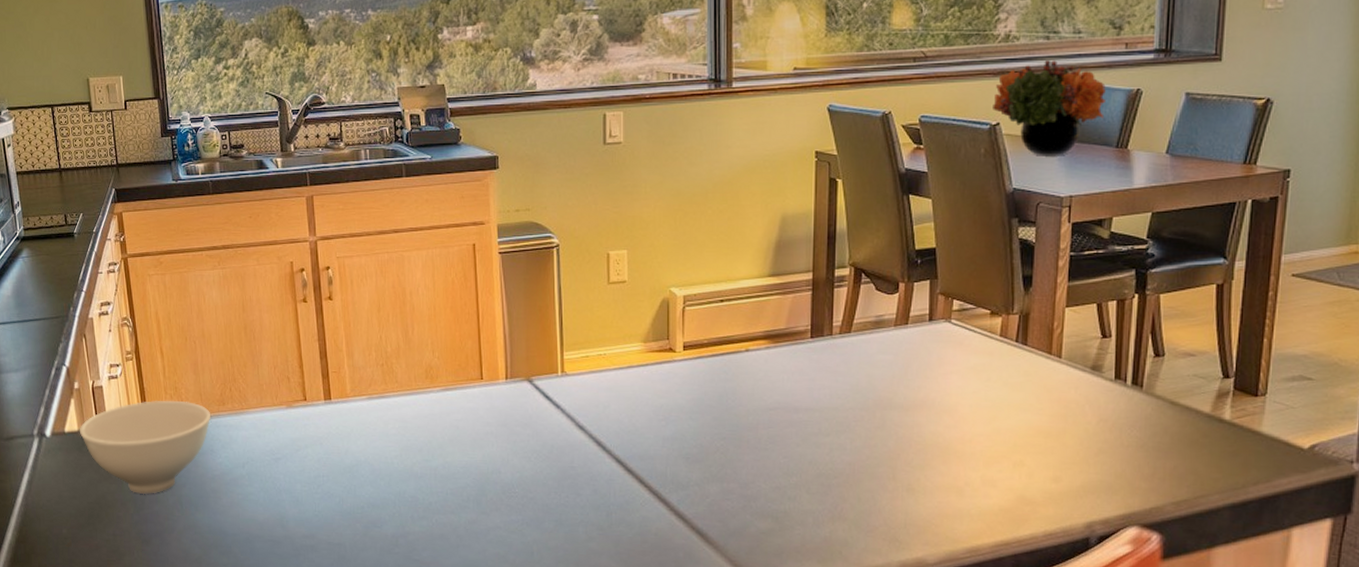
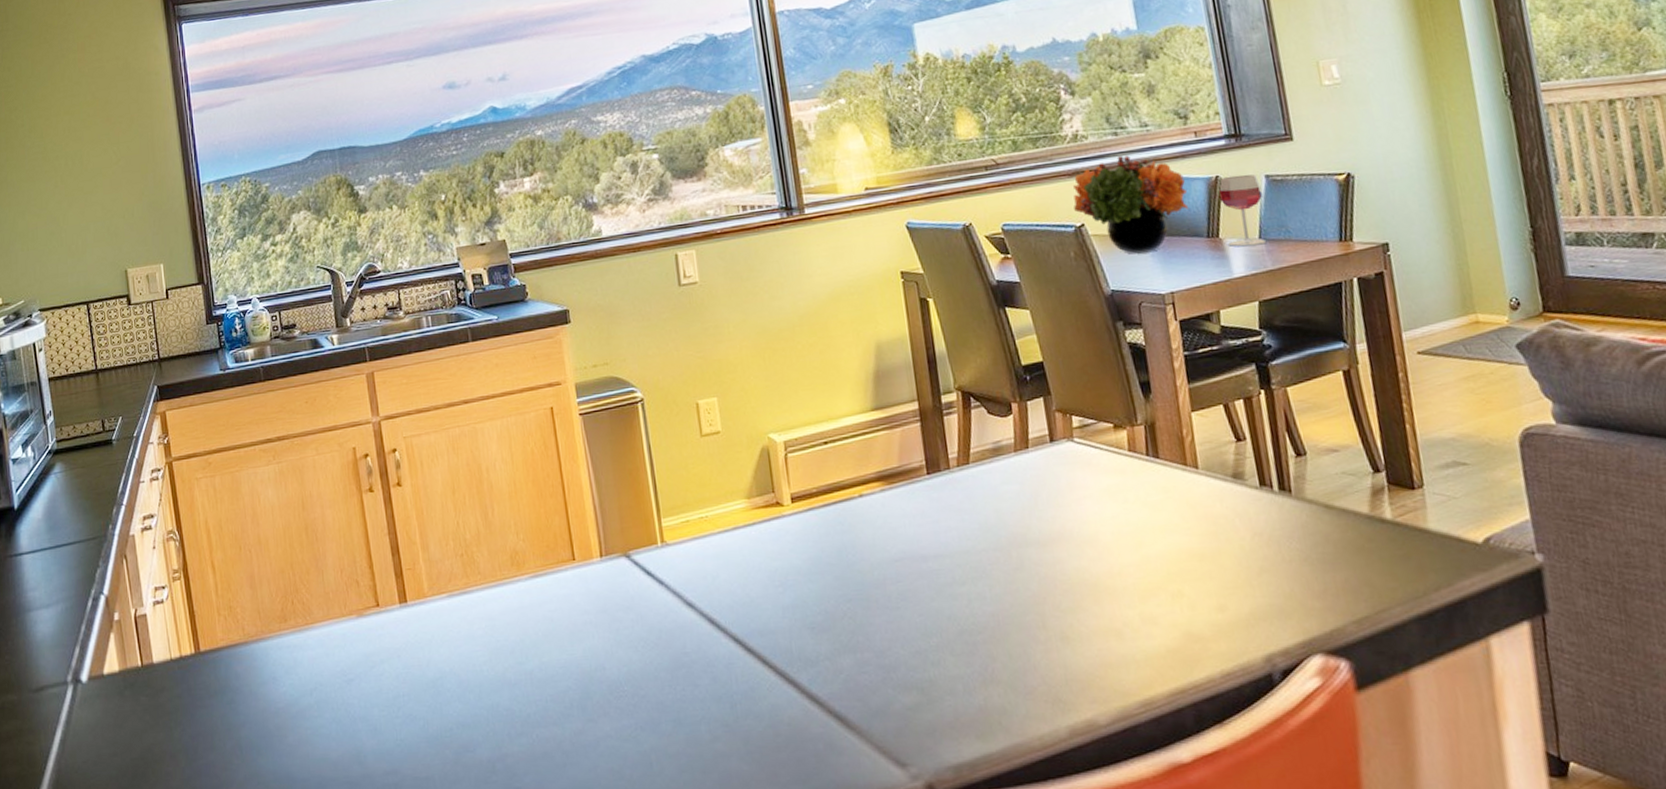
bowl: present [79,400,212,495] -> none [120,622,272,742]
wineglass: none [1135,90,1180,160] -> present [1219,174,1267,247]

